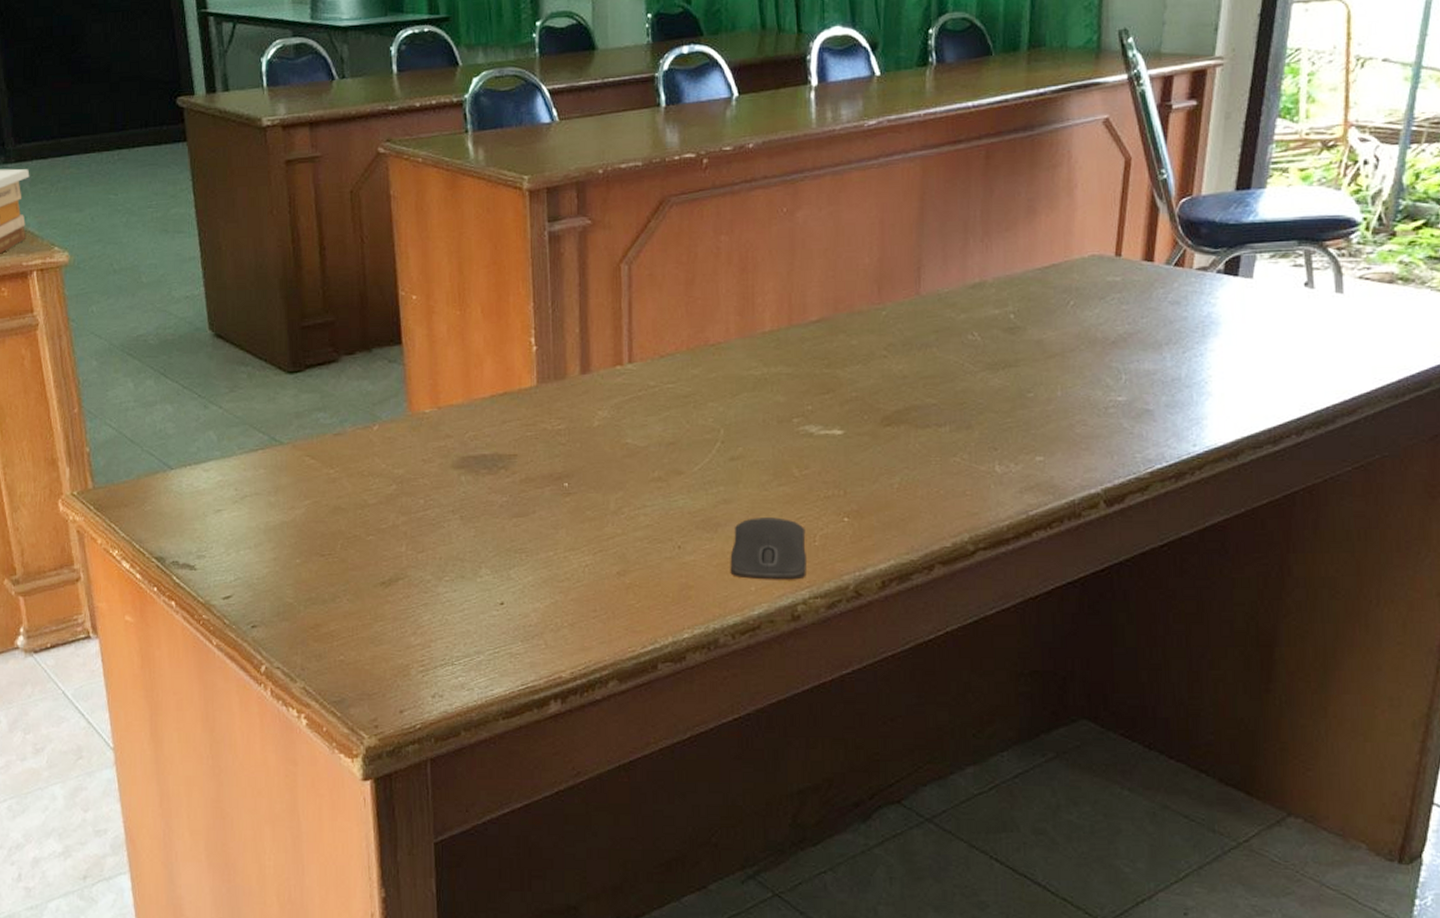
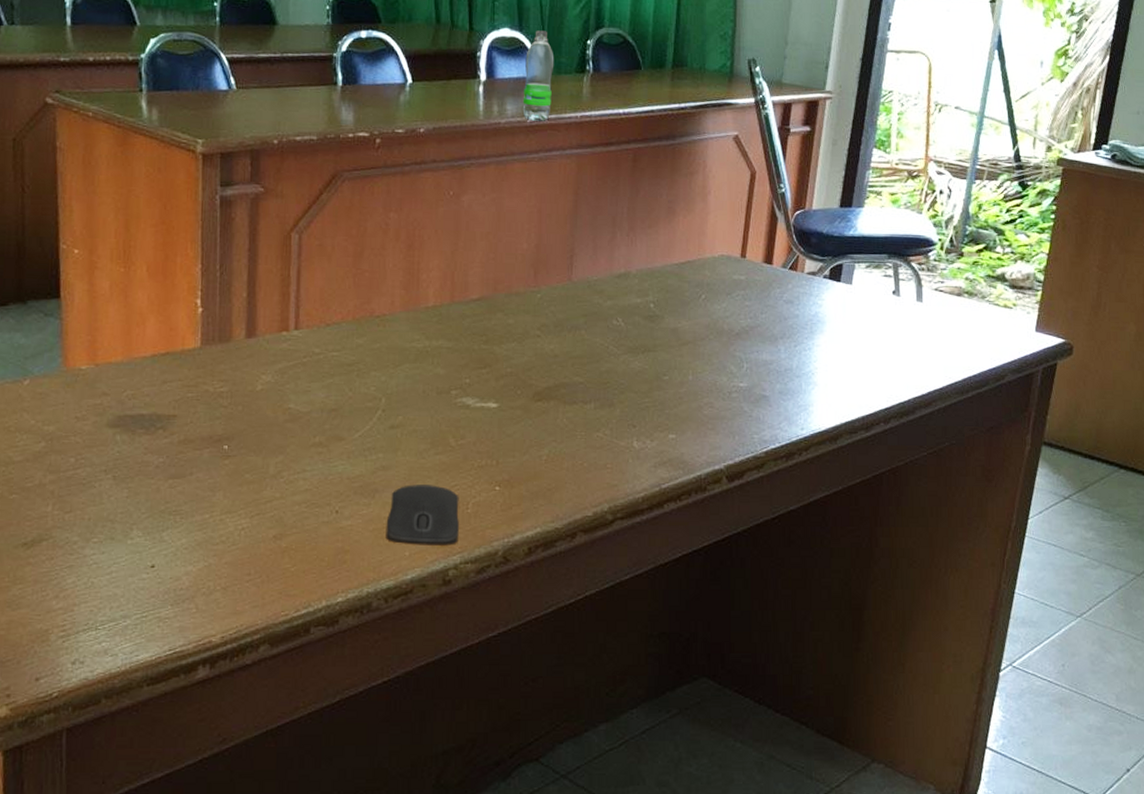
bottle: none [858,24,893,125] -> present [522,30,555,122]

